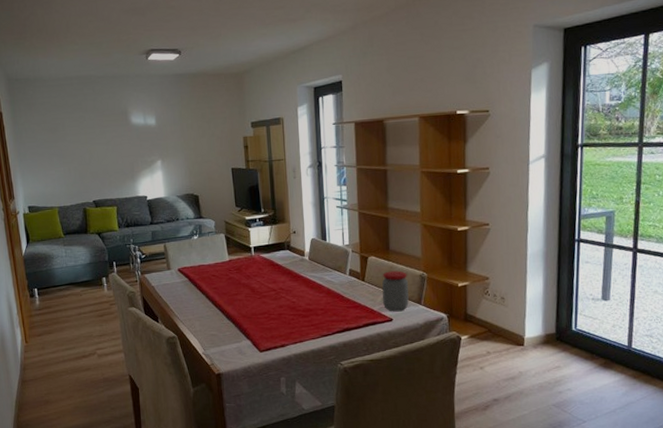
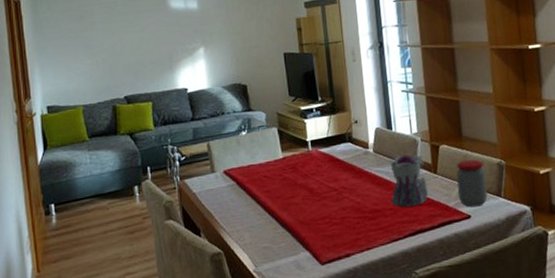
teapot: none [317,263,355,308] -> present [383,155,428,207]

